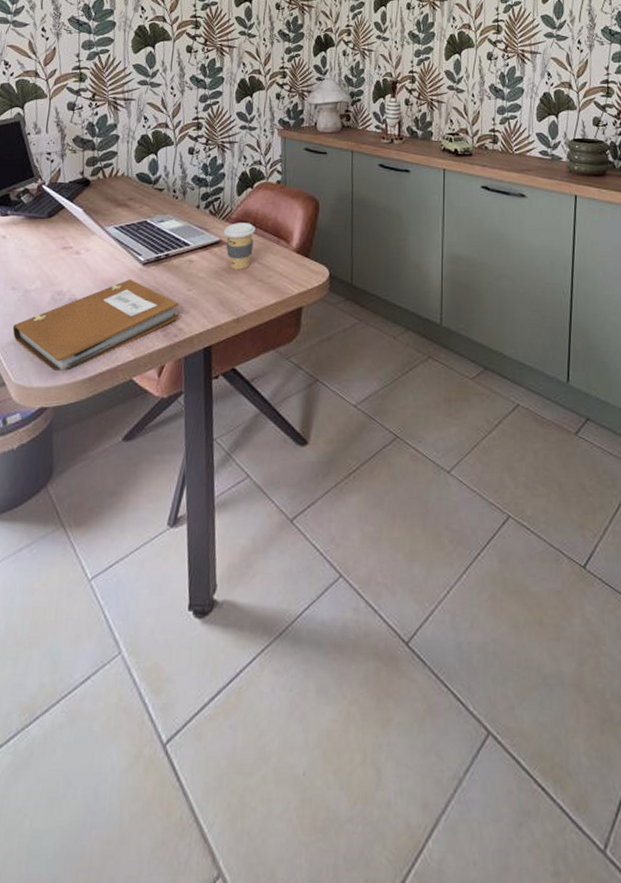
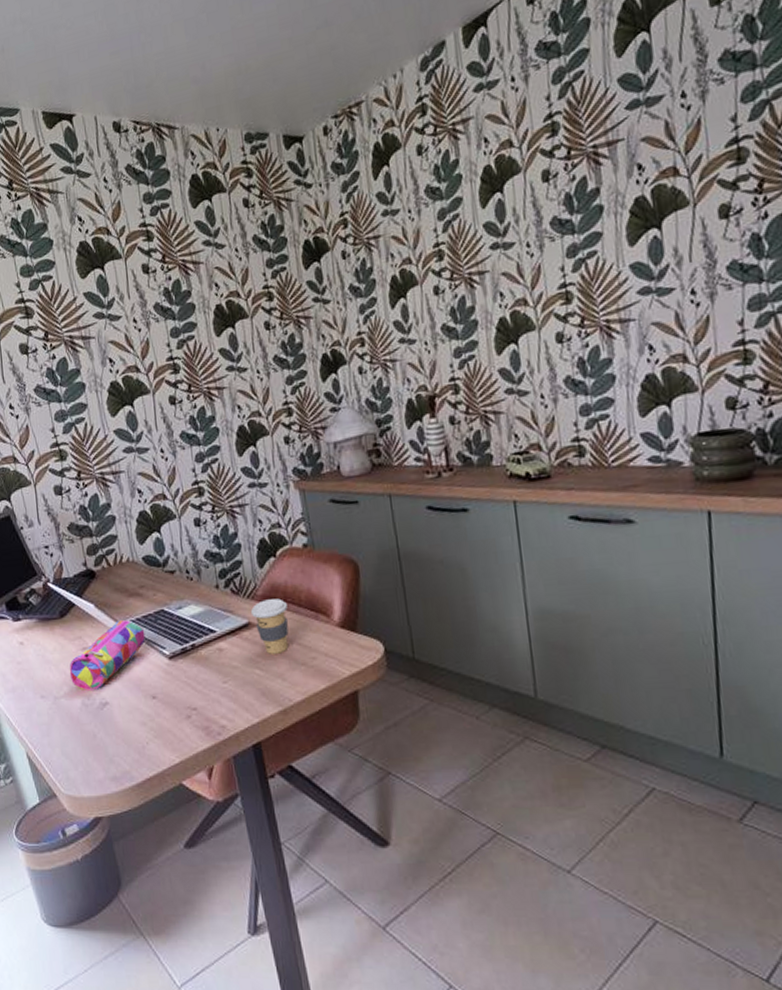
notebook: present [12,279,180,371] -> none [50,676,220,779]
pencil case: none [45,227,126,287] -> present [69,620,146,691]

